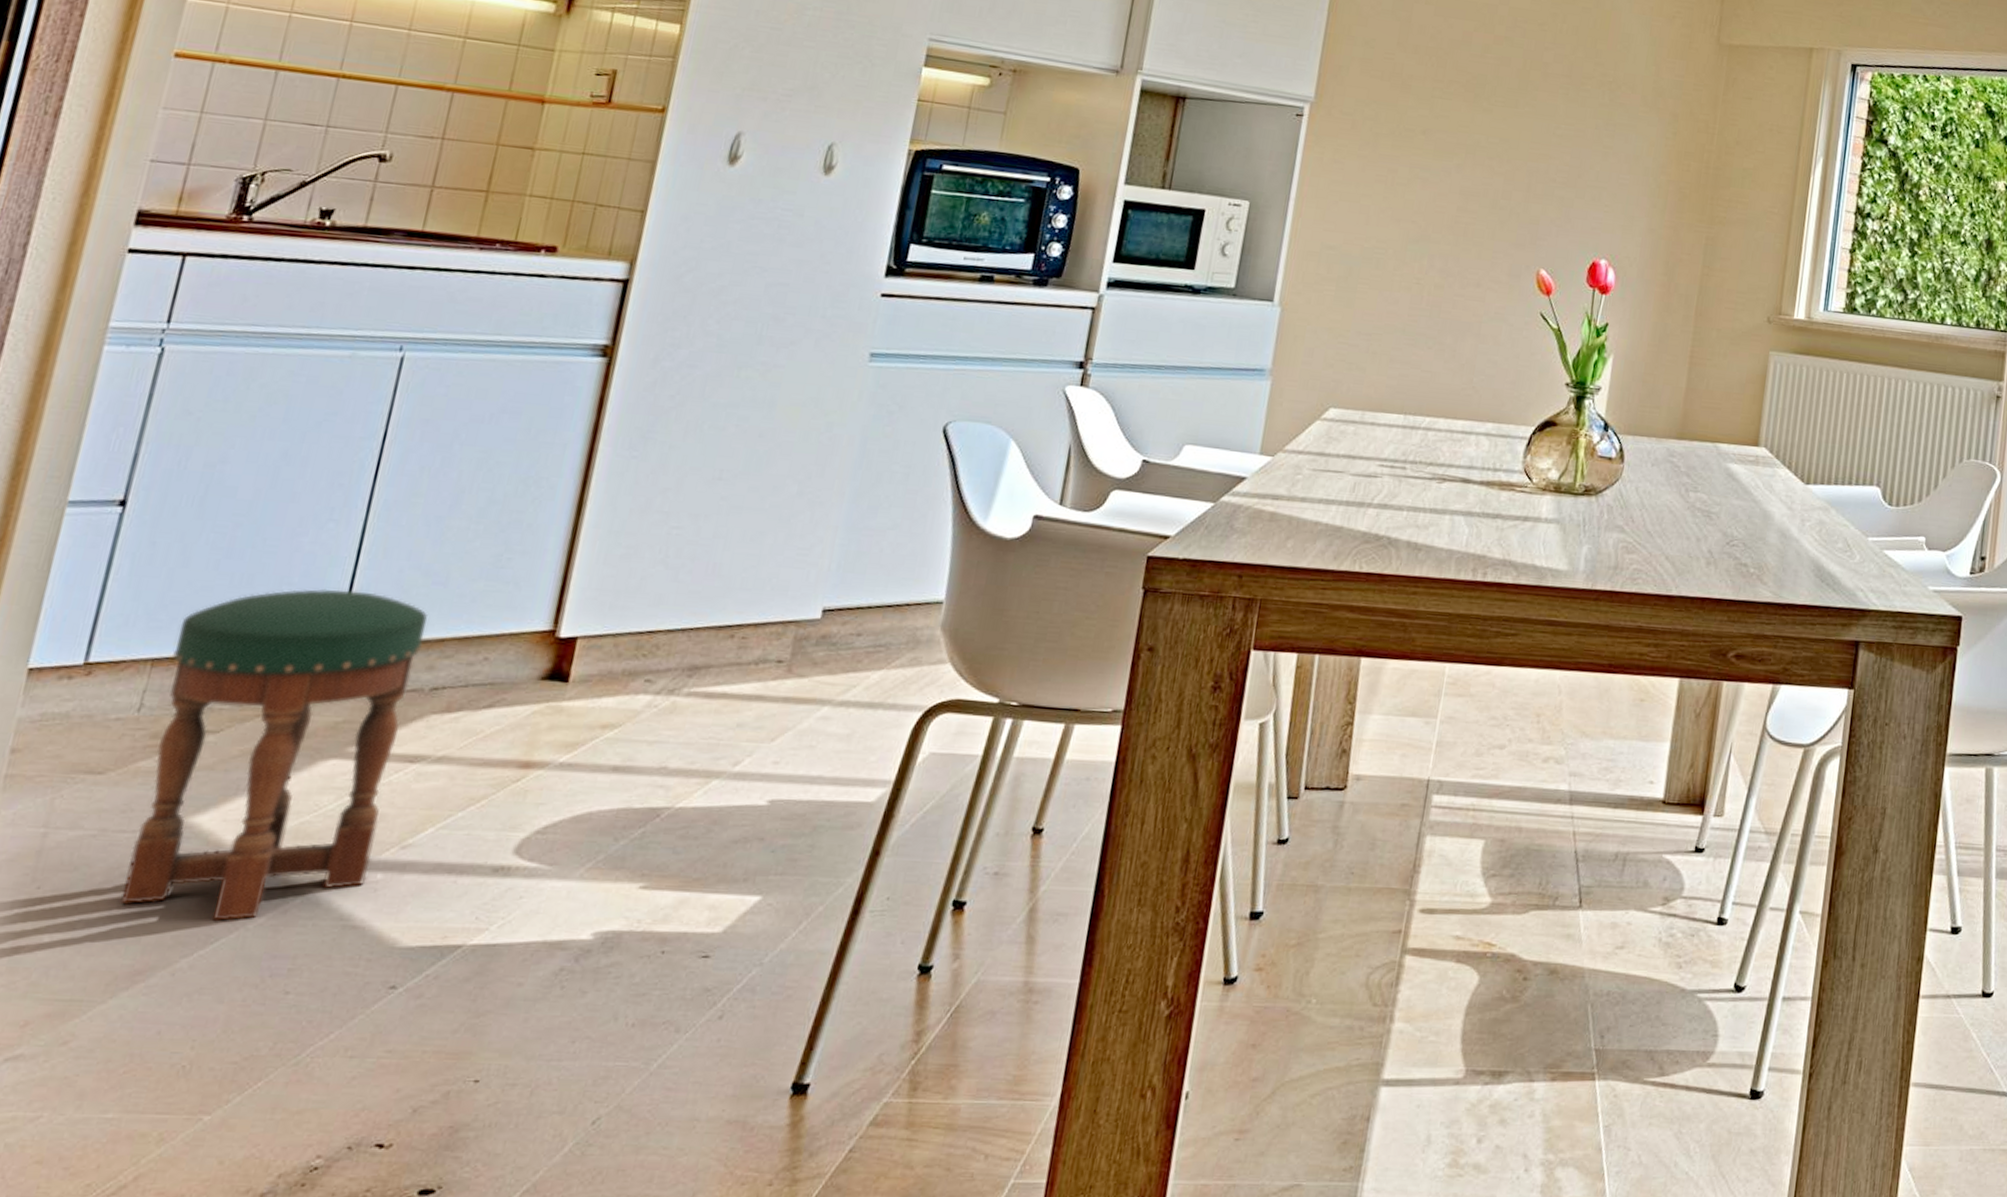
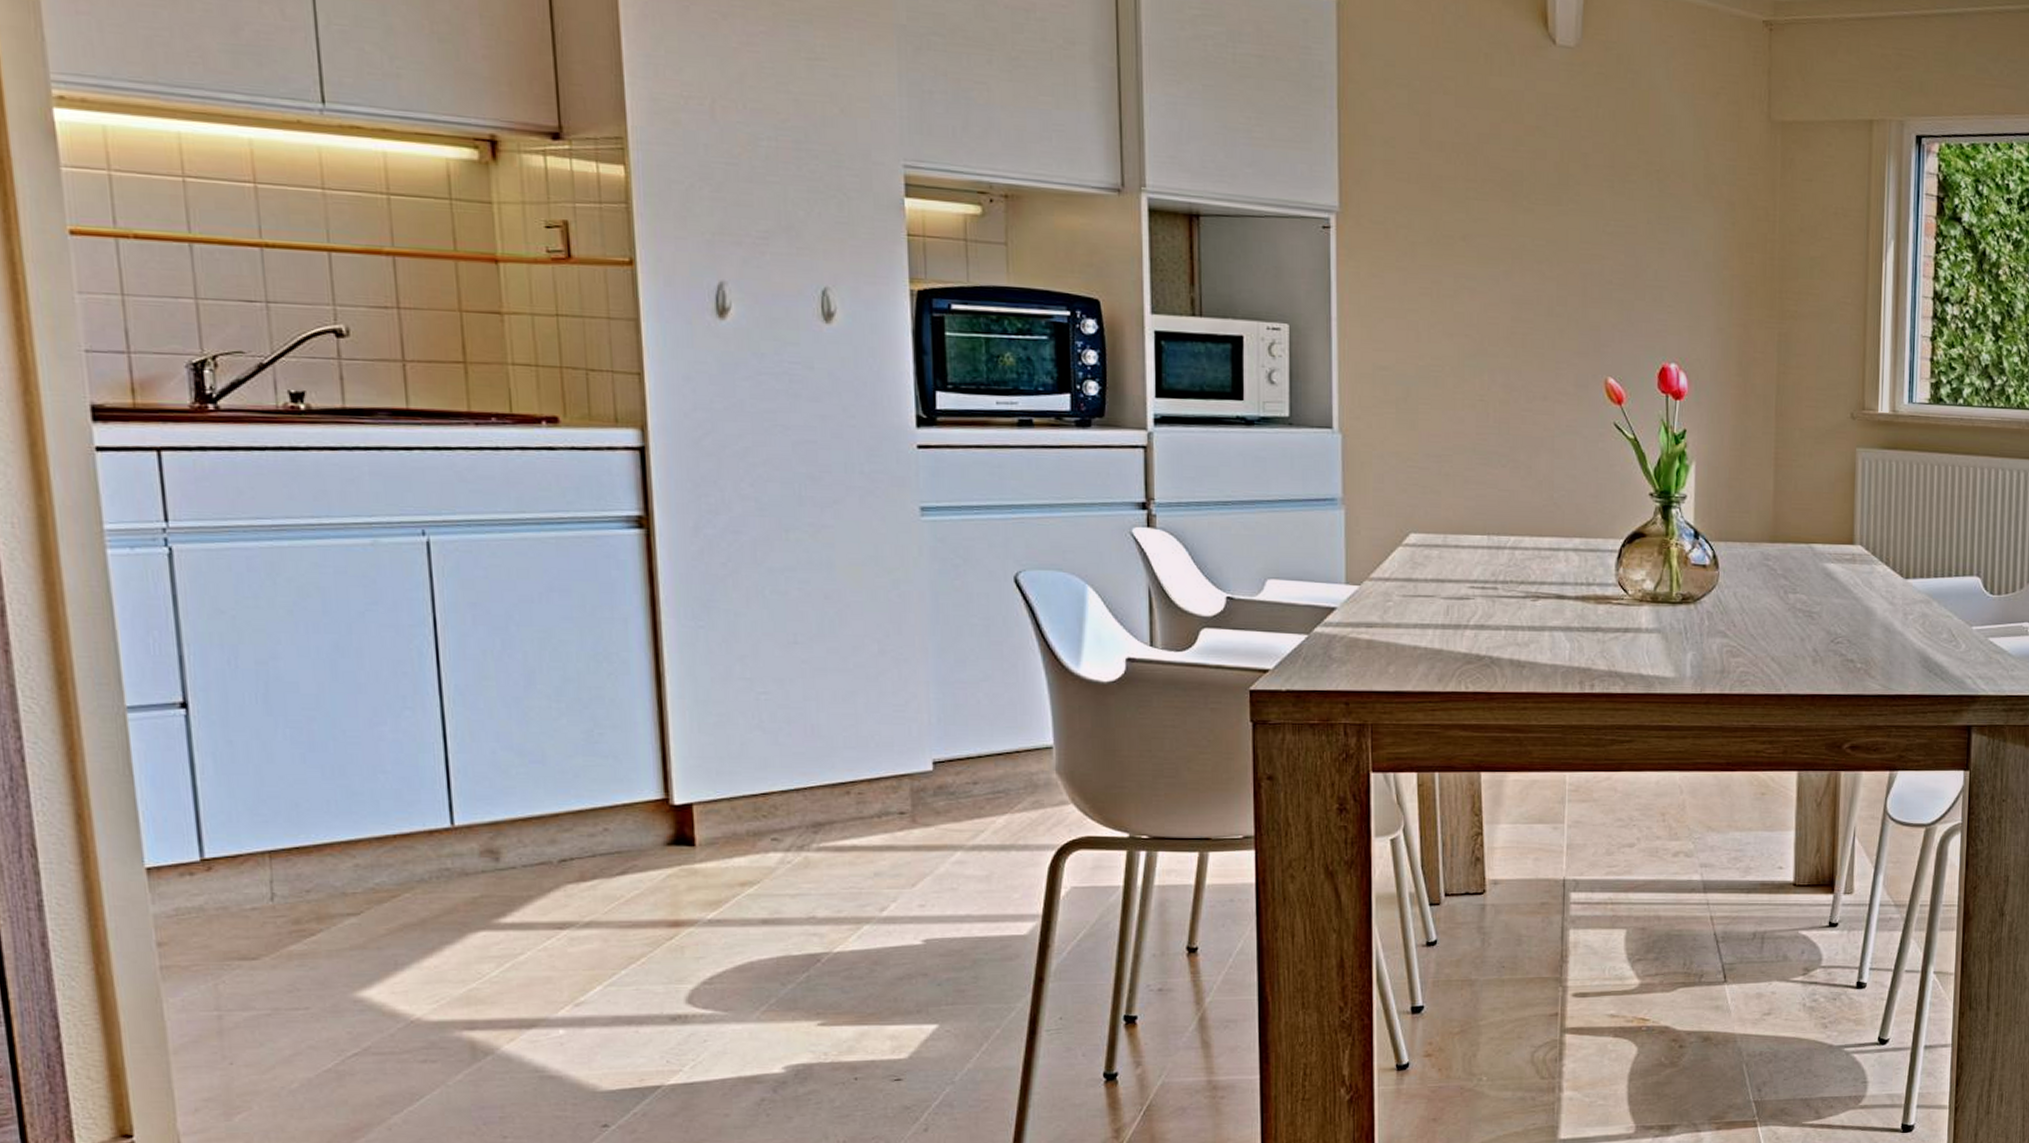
stool: present [120,588,428,921] -> none [285,774,550,1081]

